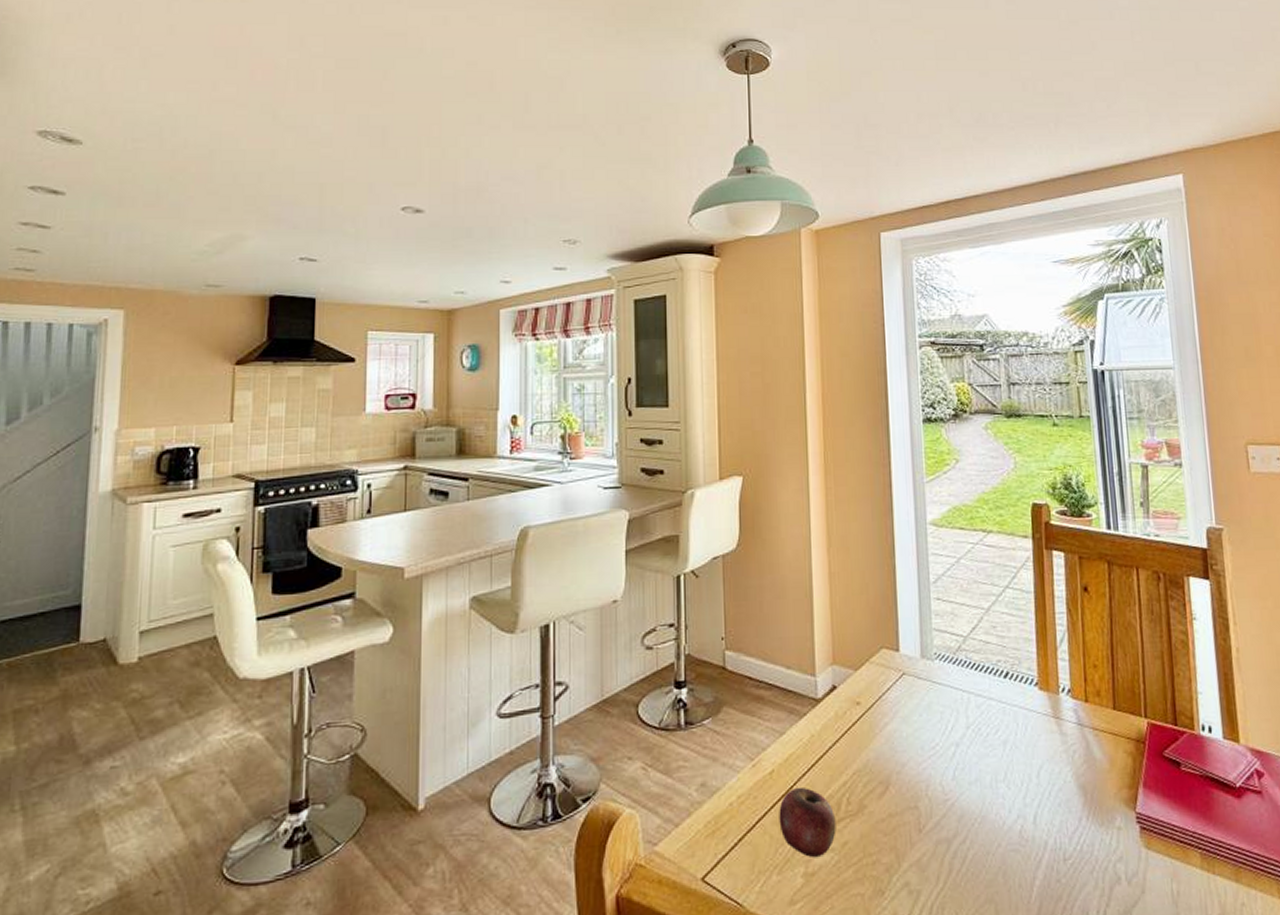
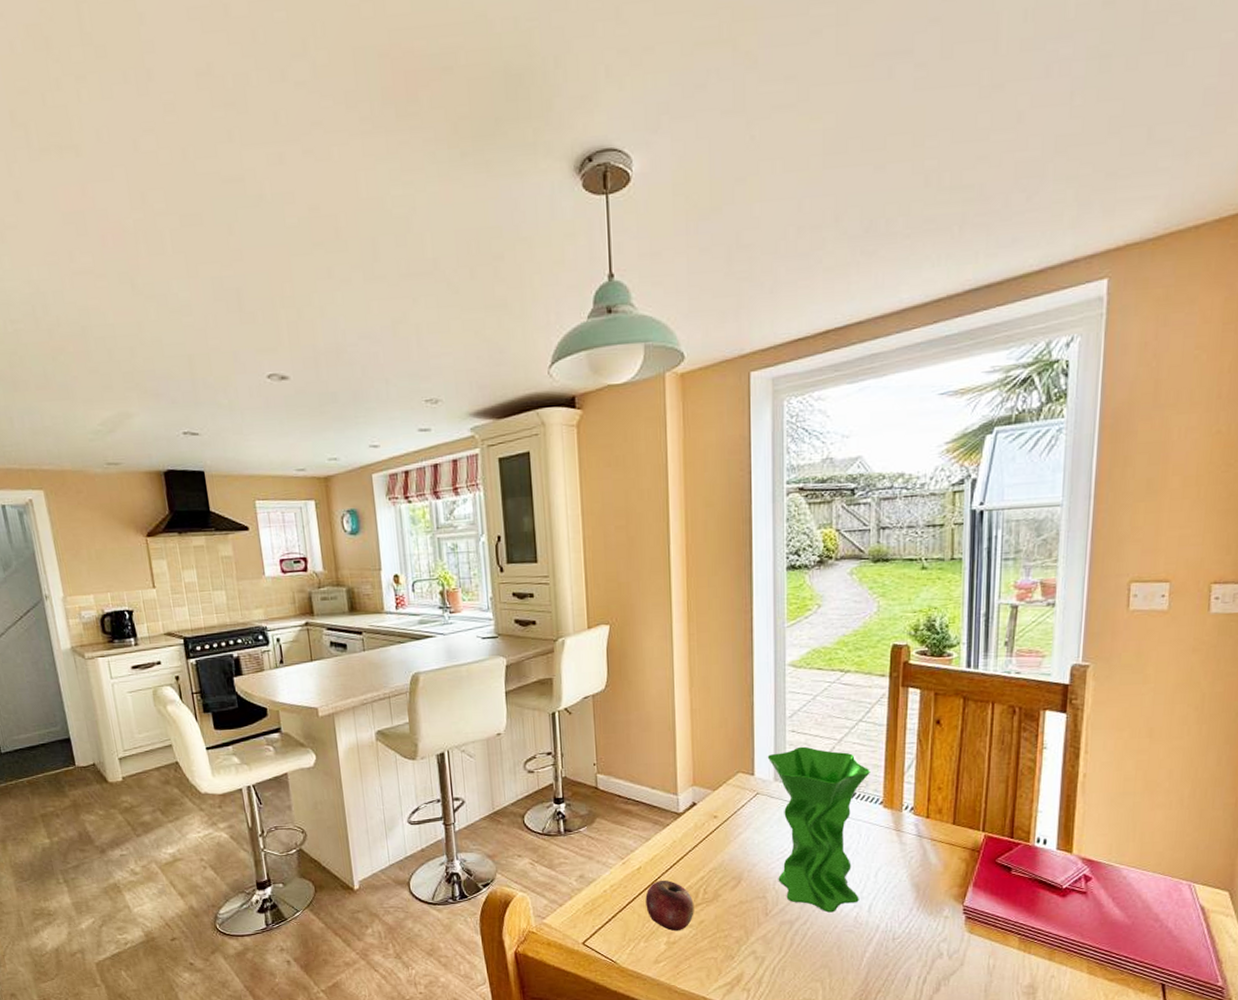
vase: none [912,616,1023,826] -> present [767,746,870,913]

